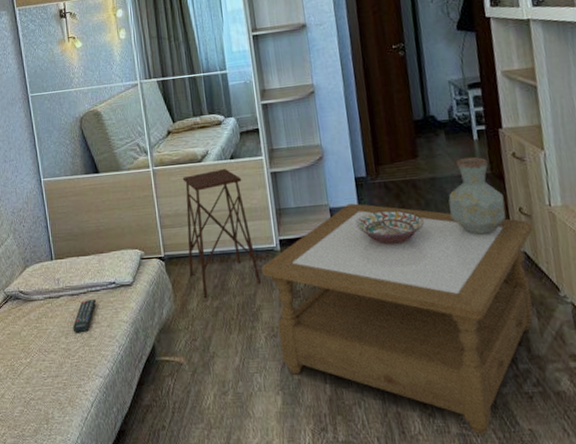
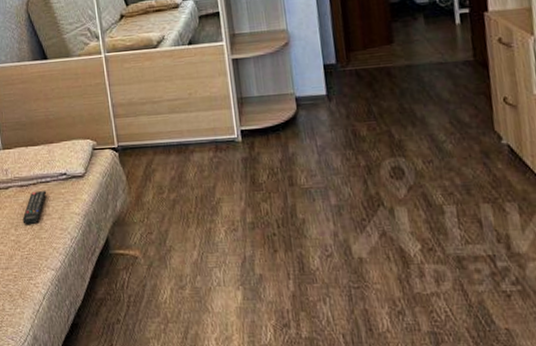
side table: present [182,169,261,297] -> none [136,55,221,190]
coffee table: present [261,203,534,435] -> none [221,92,518,334]
decorative bowl: present [356,210,424,245] -> none [324,100,398,136]
vase: present [448,156,506,235] -> none [426,42,489,126]

